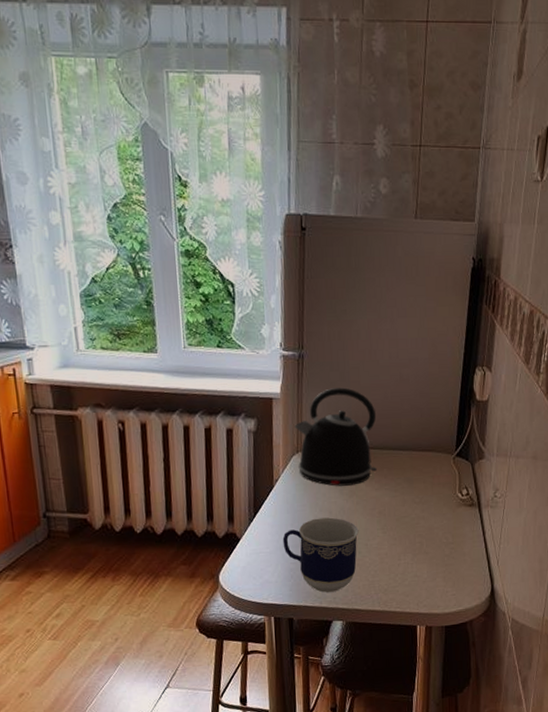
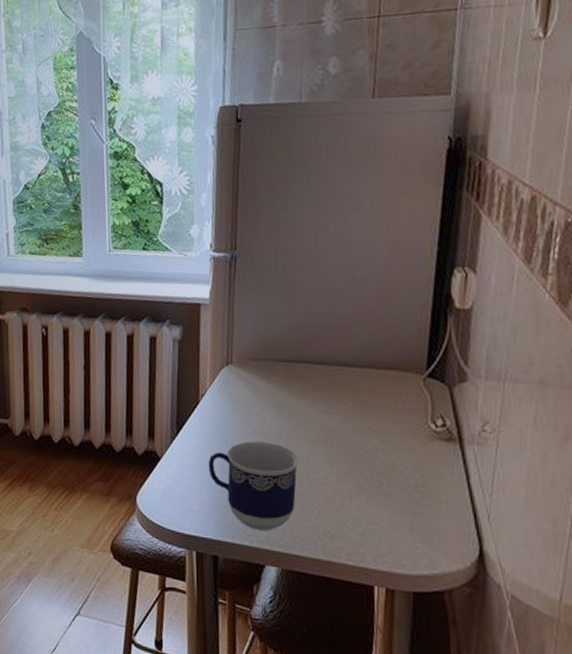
kettle: present [295,387,377,486] -> none [225,292,323,406]

